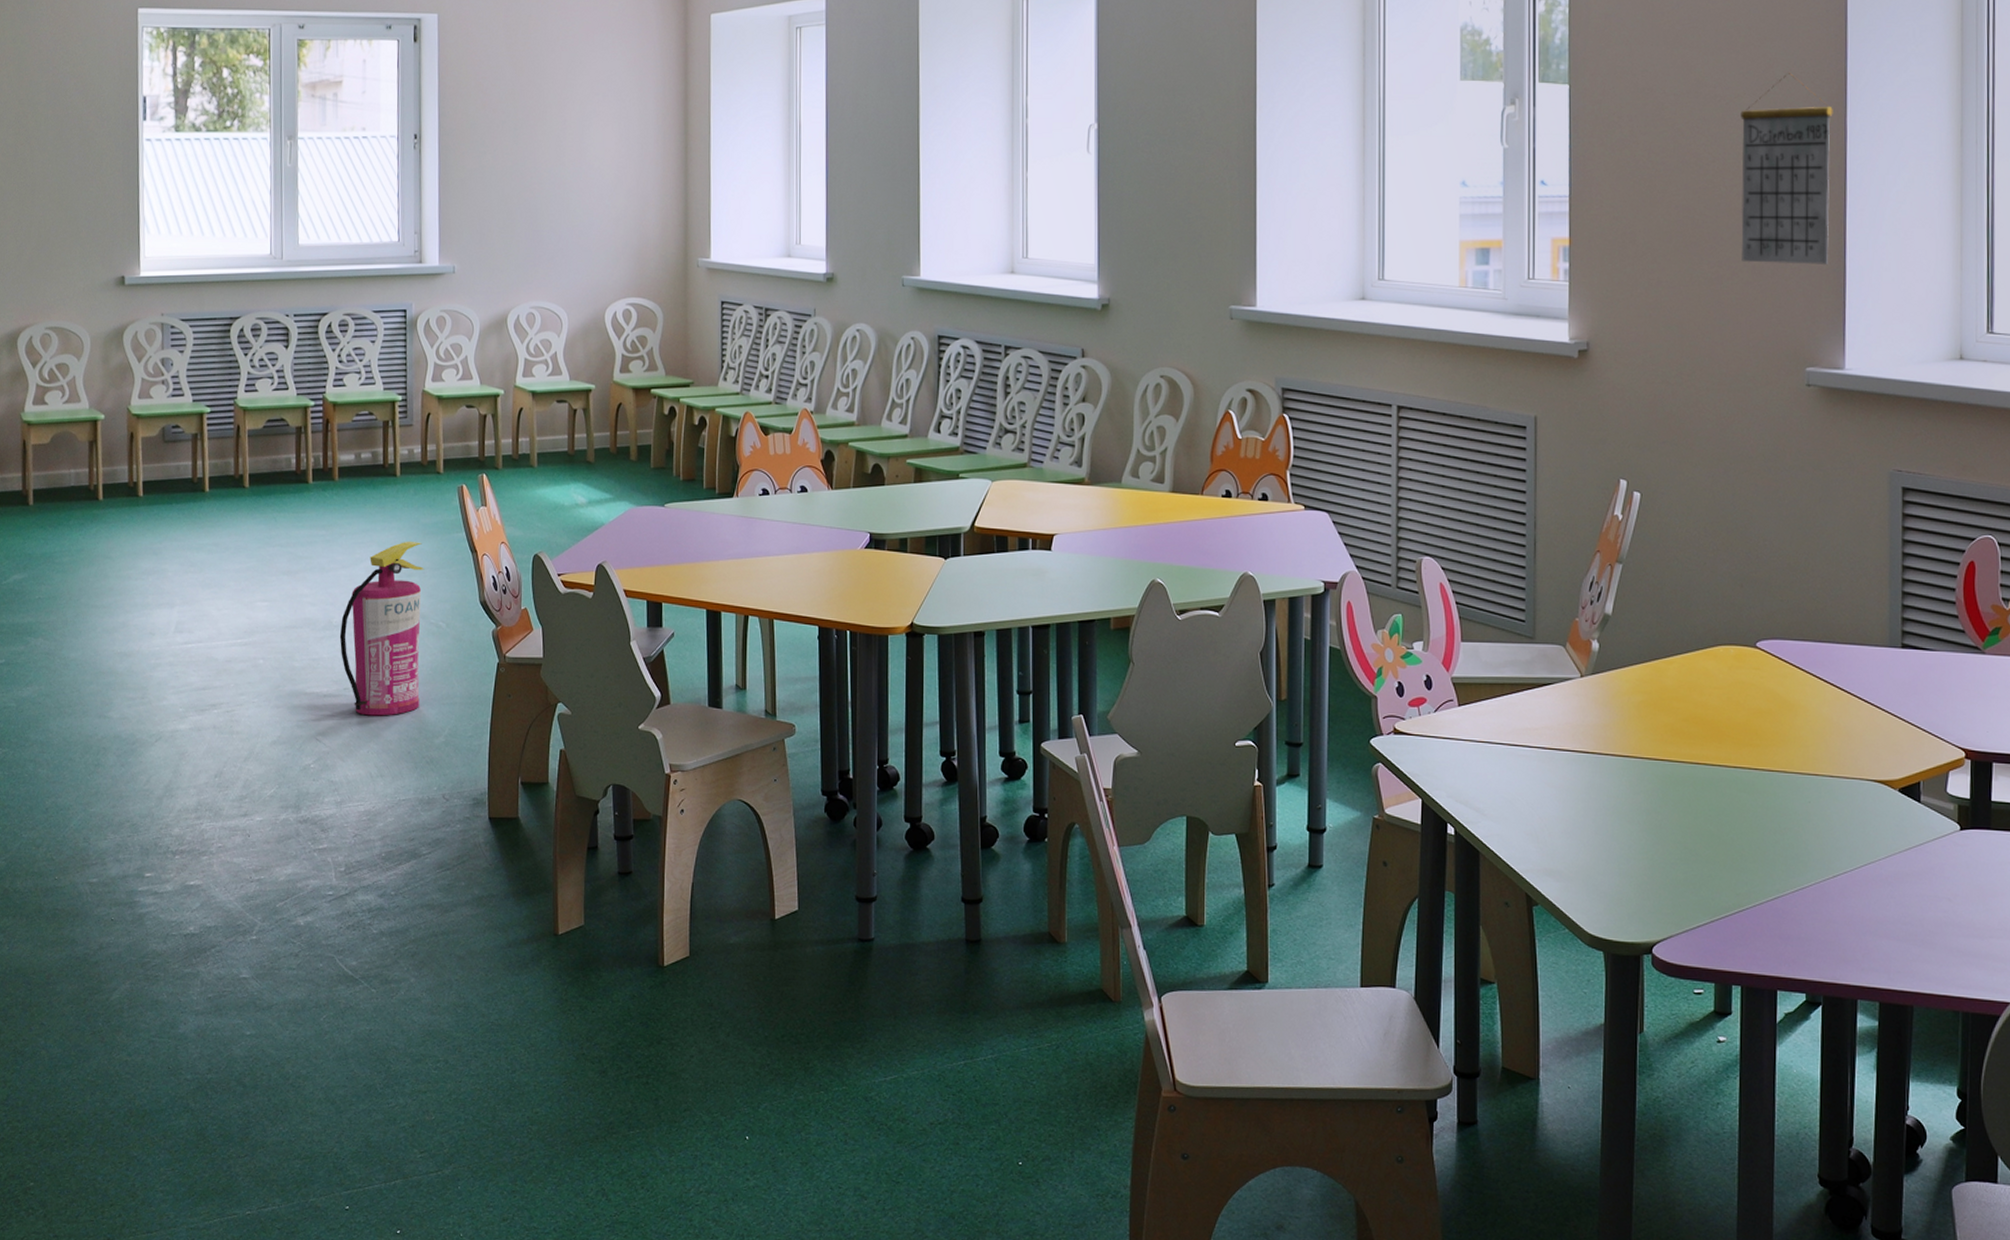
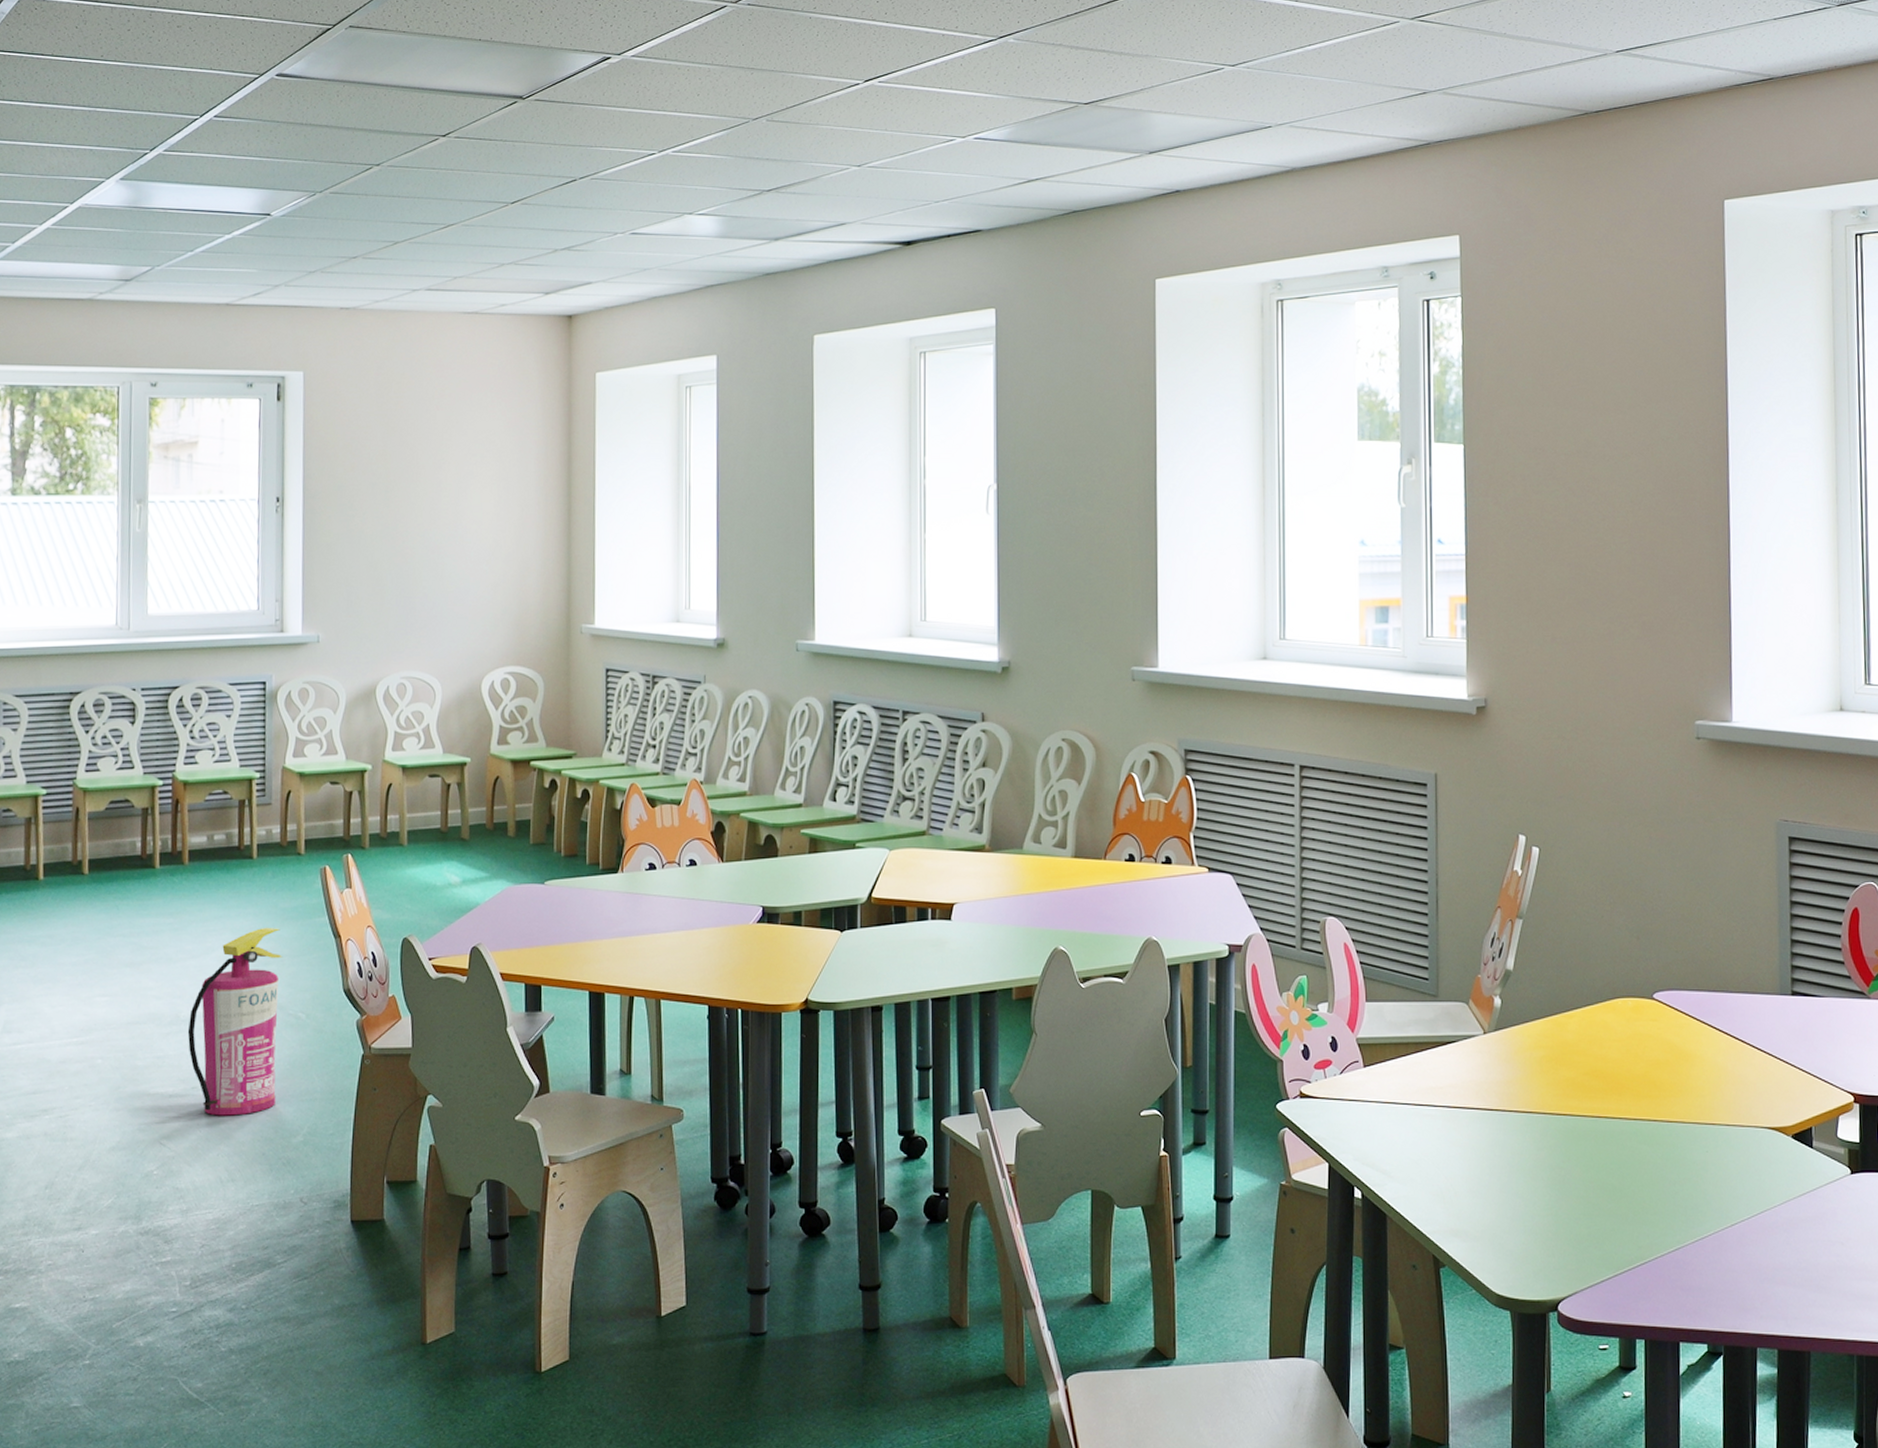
calendar: present [1740,72,1833,264] -> none [1628,432,1716,620]

